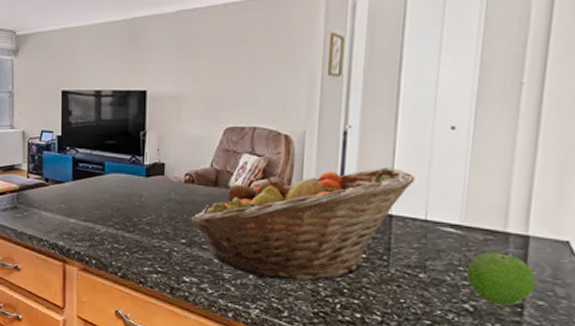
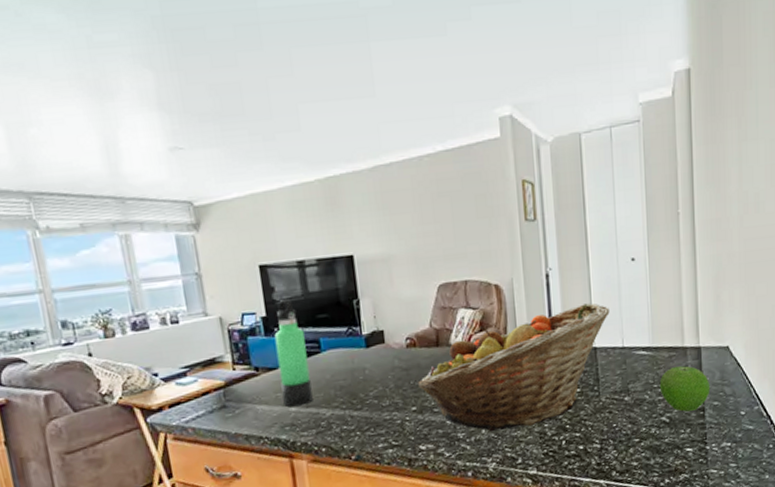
thermos bottle: none [65,122,92,219] -> present [274,298,313,407]

